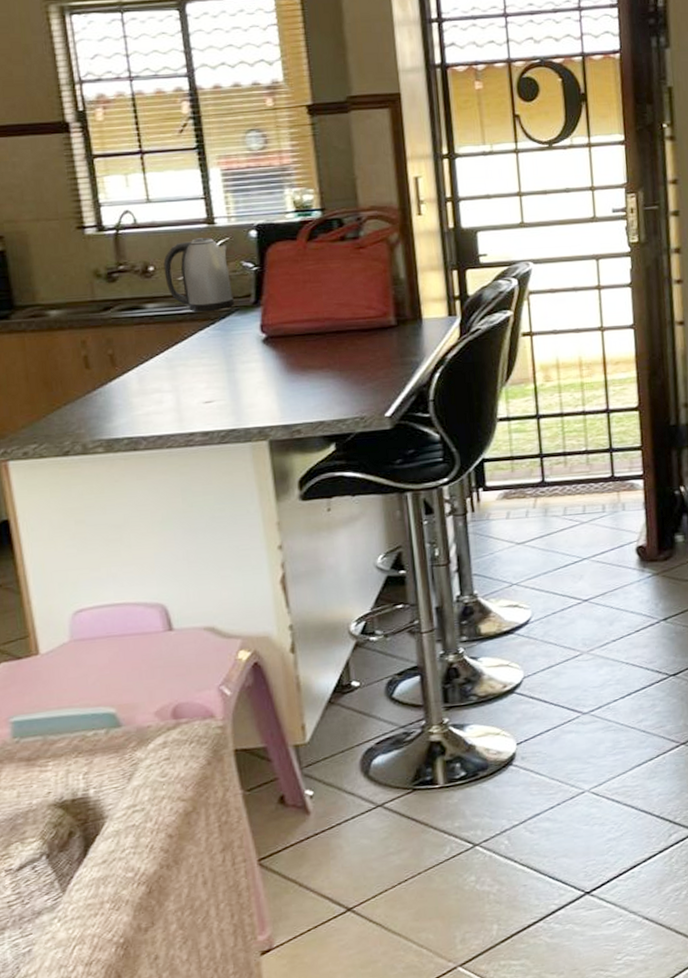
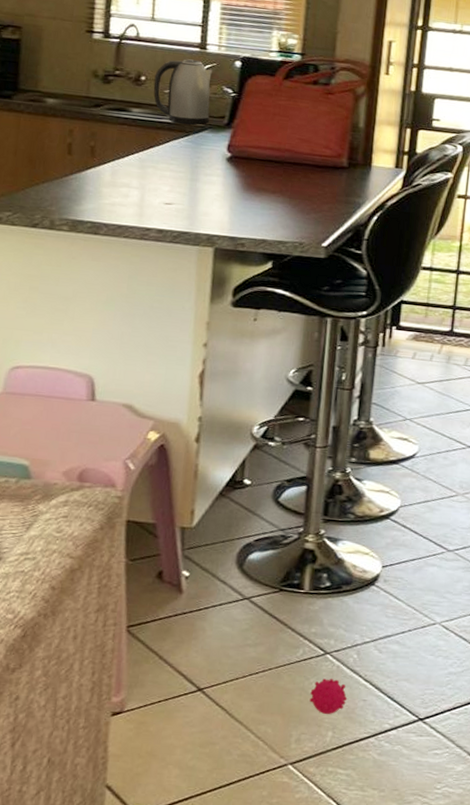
toy ball: none [466,869,507,908] -> present [309,678,348,714]

